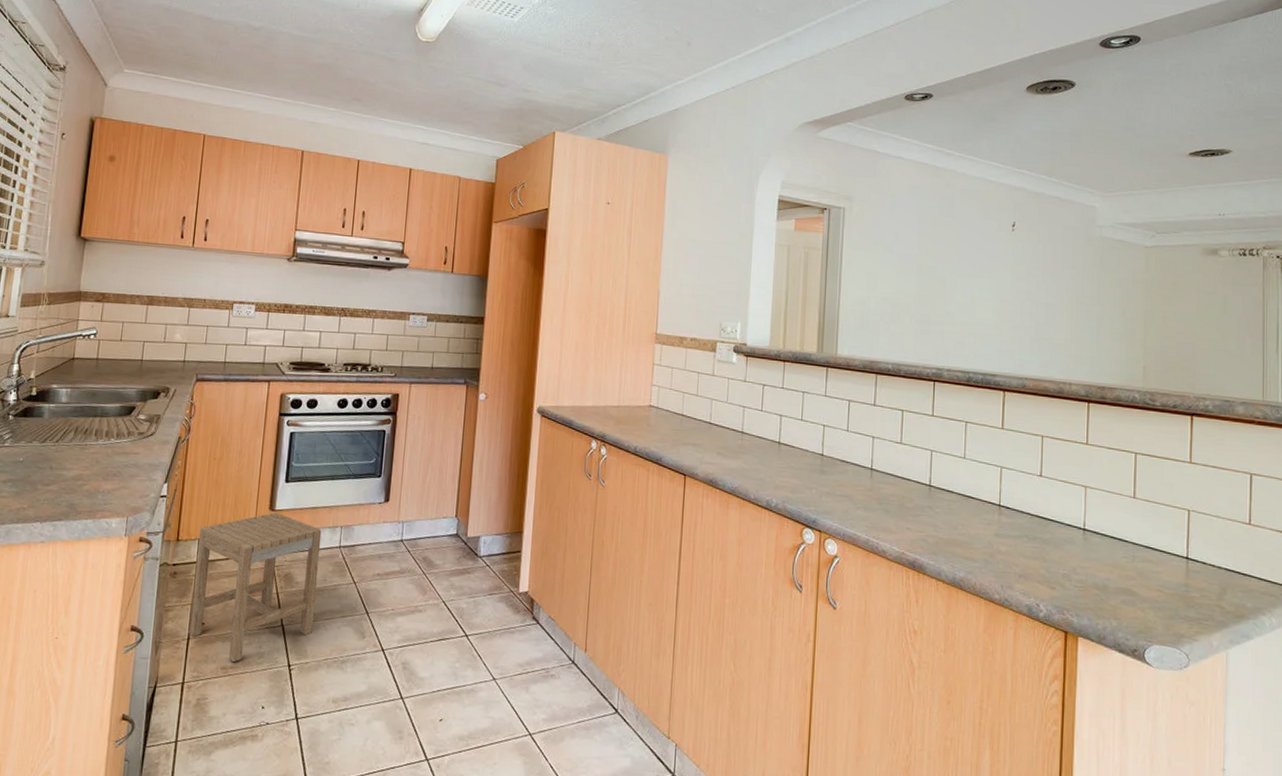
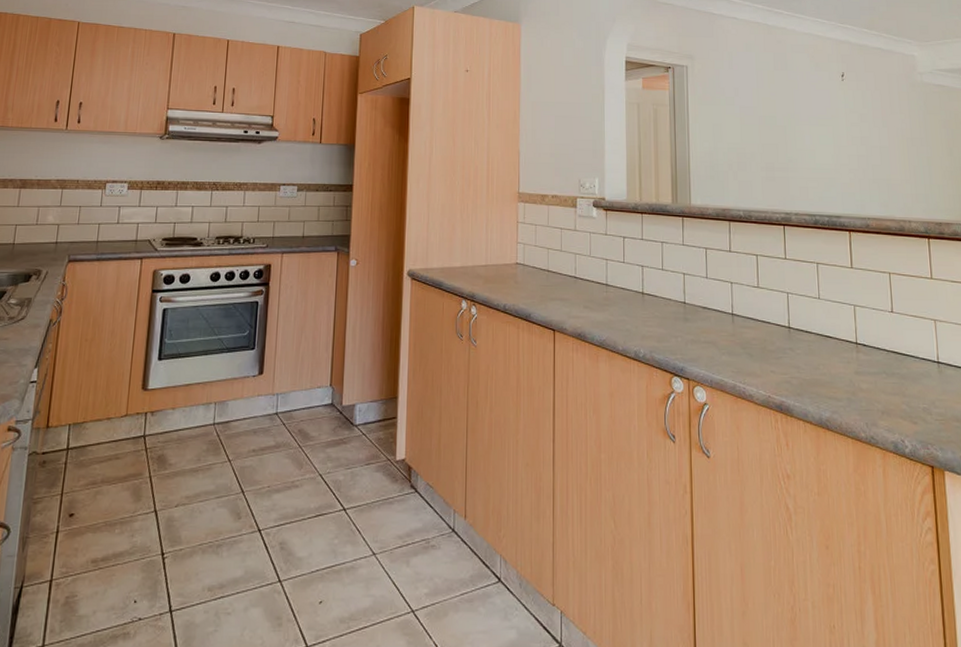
stool: present [189,513,322,663] -> none [58,392,196,555]

